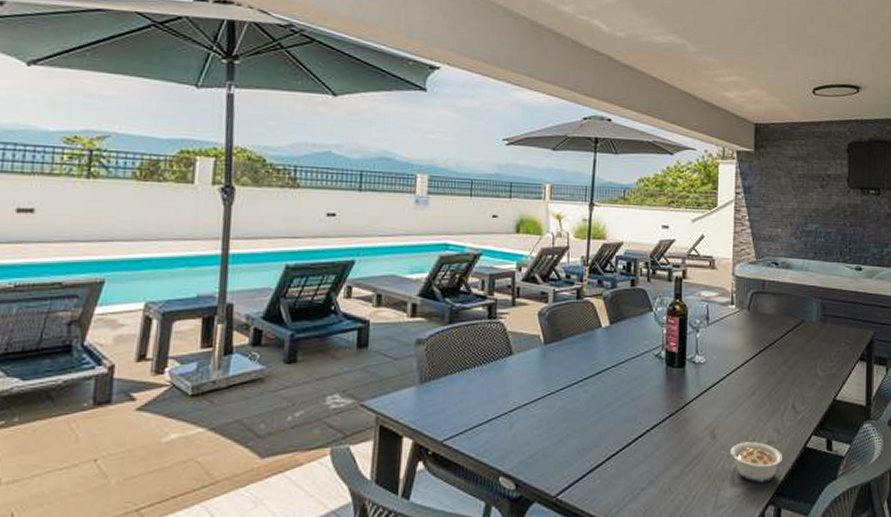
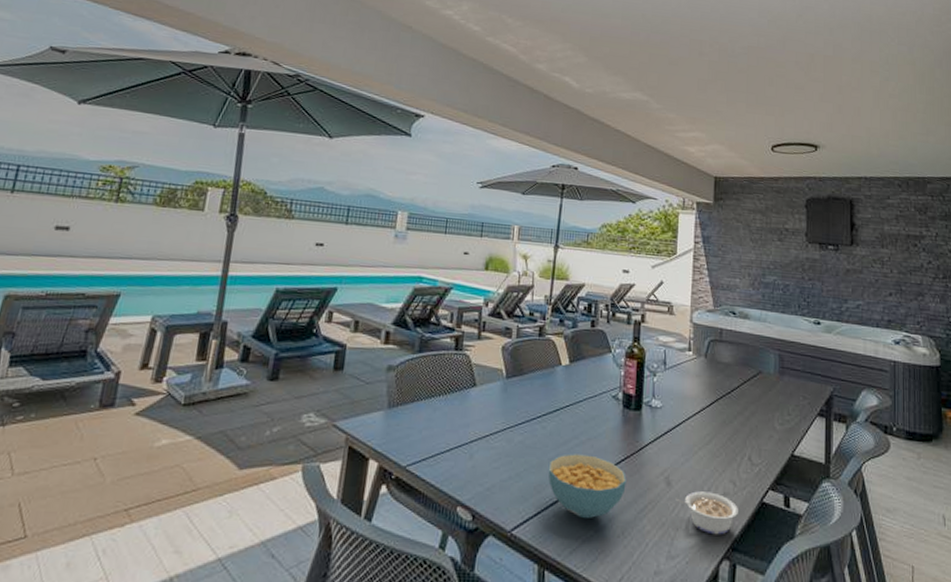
cereal bowl: none [592,415,672,477] -> present [548,454,627,518]

